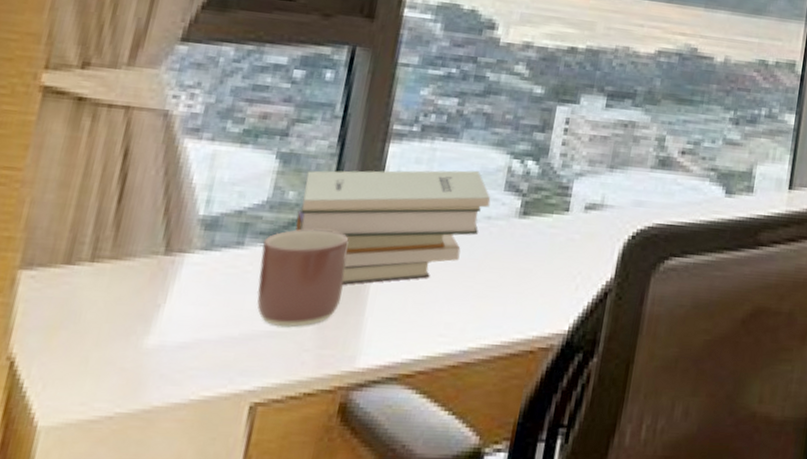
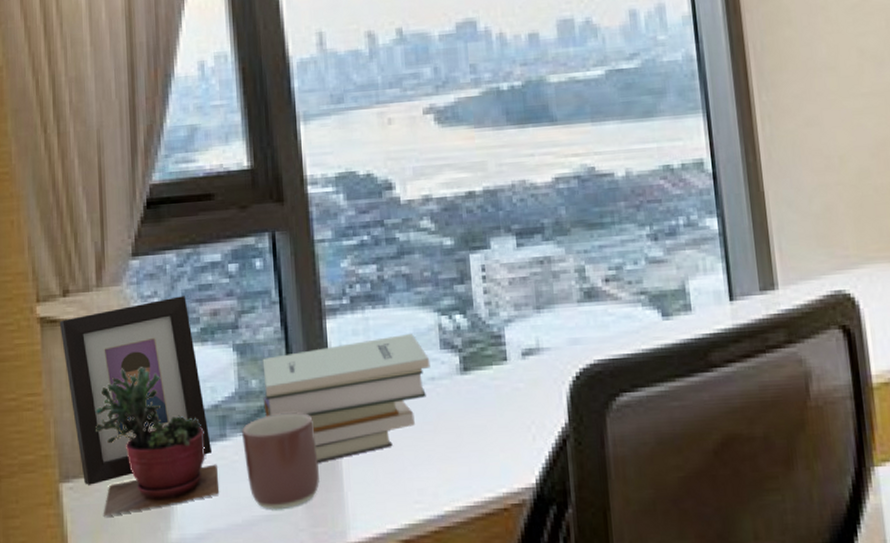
picture frame: none [51,92,235,277] -> present [59,296,213,485]
succulent plant: none [66,156,225,313] -> present [94,367,219,517]

